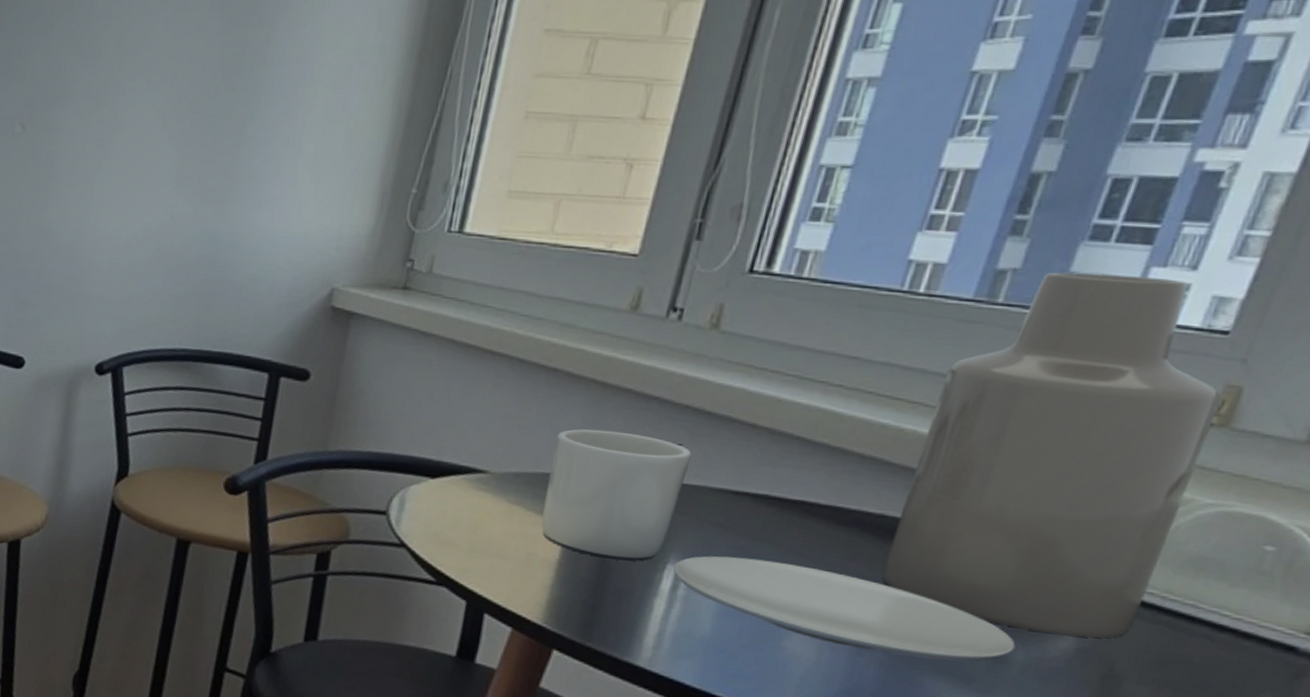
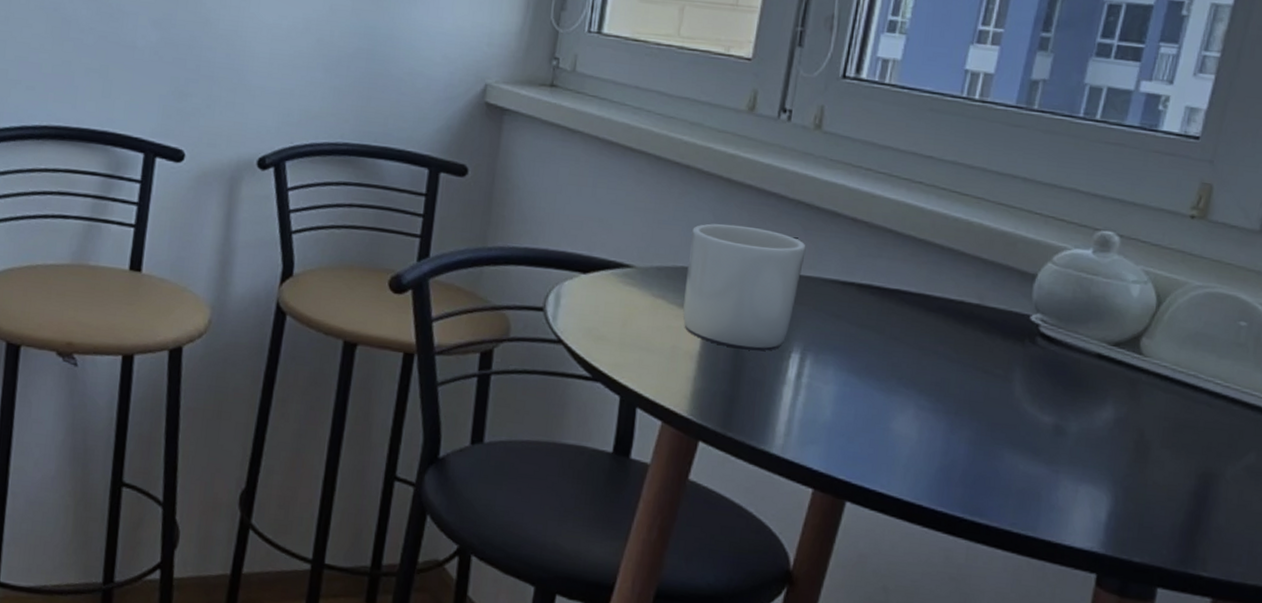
plate: present [674,555,1016,662] -> none [797,343,1070,435]
vase: present [882,272,1223,638] -> none [964,83,1200,409]

